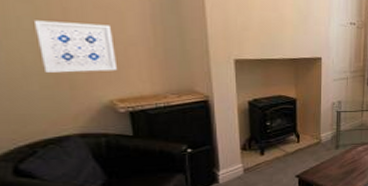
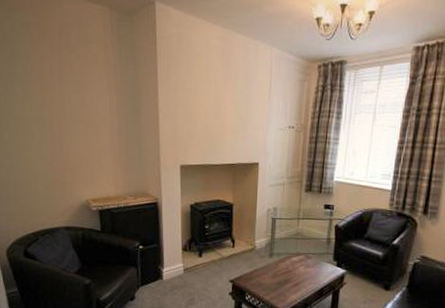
wall art: present [33,20,117,73] -> none [41,135,92,177]

